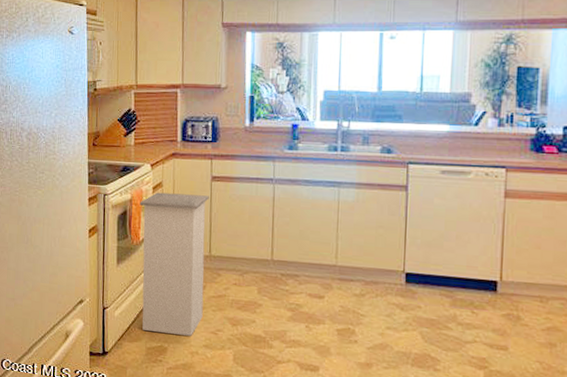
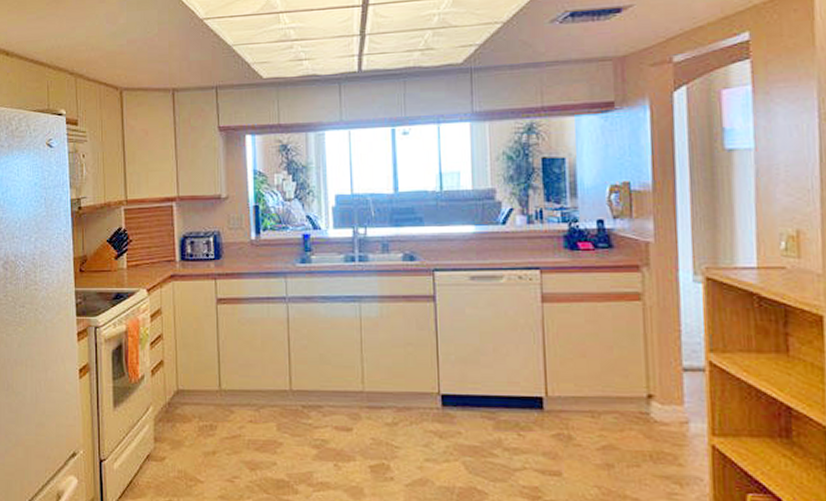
trash can: present [139,192,209,336] -> none [136,321,216,486]

